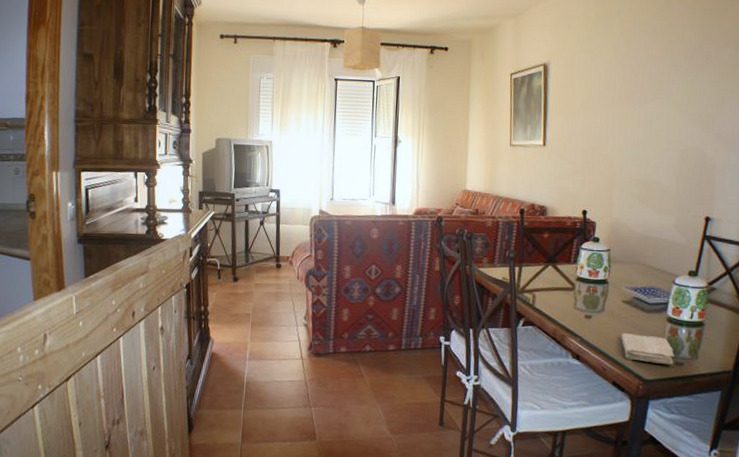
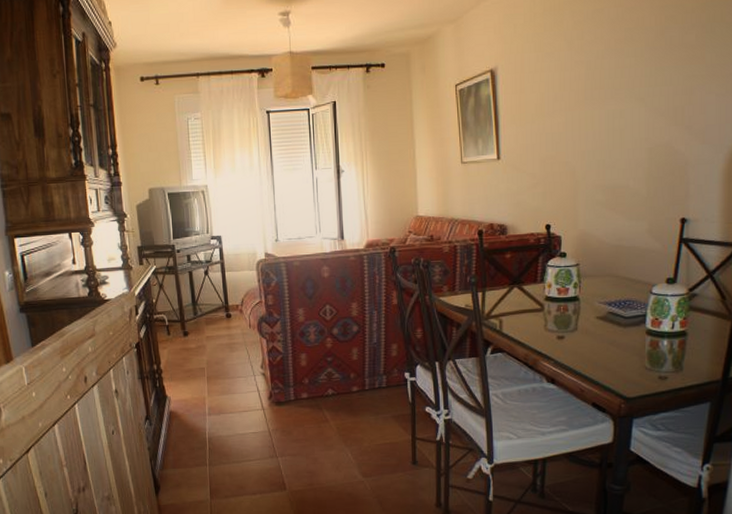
washcloth: present [620,332,674,365] -> none [597,350,656,380]

